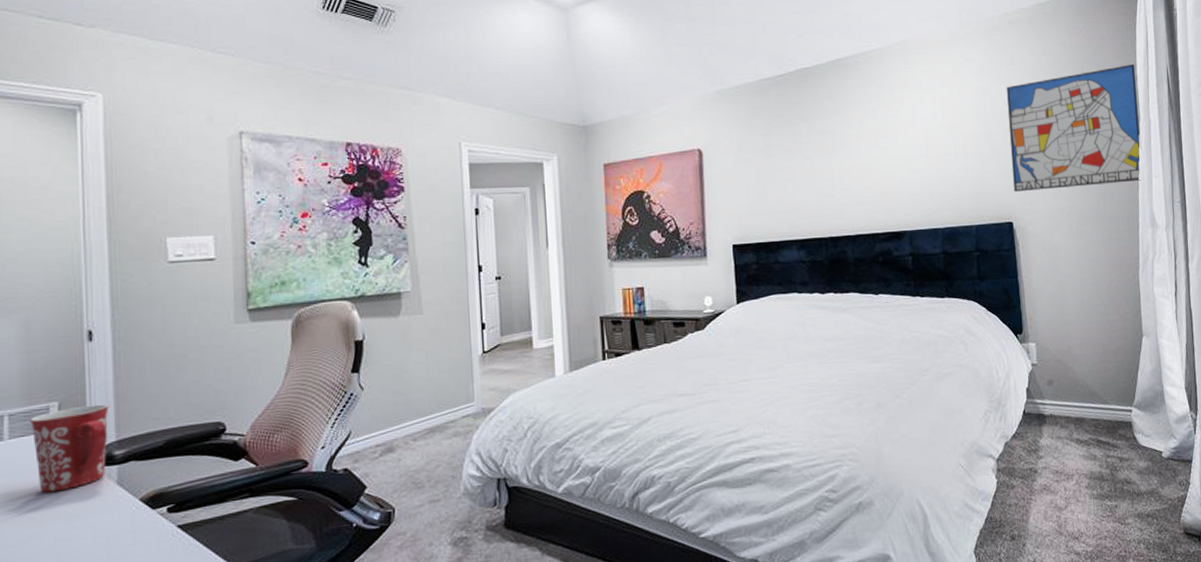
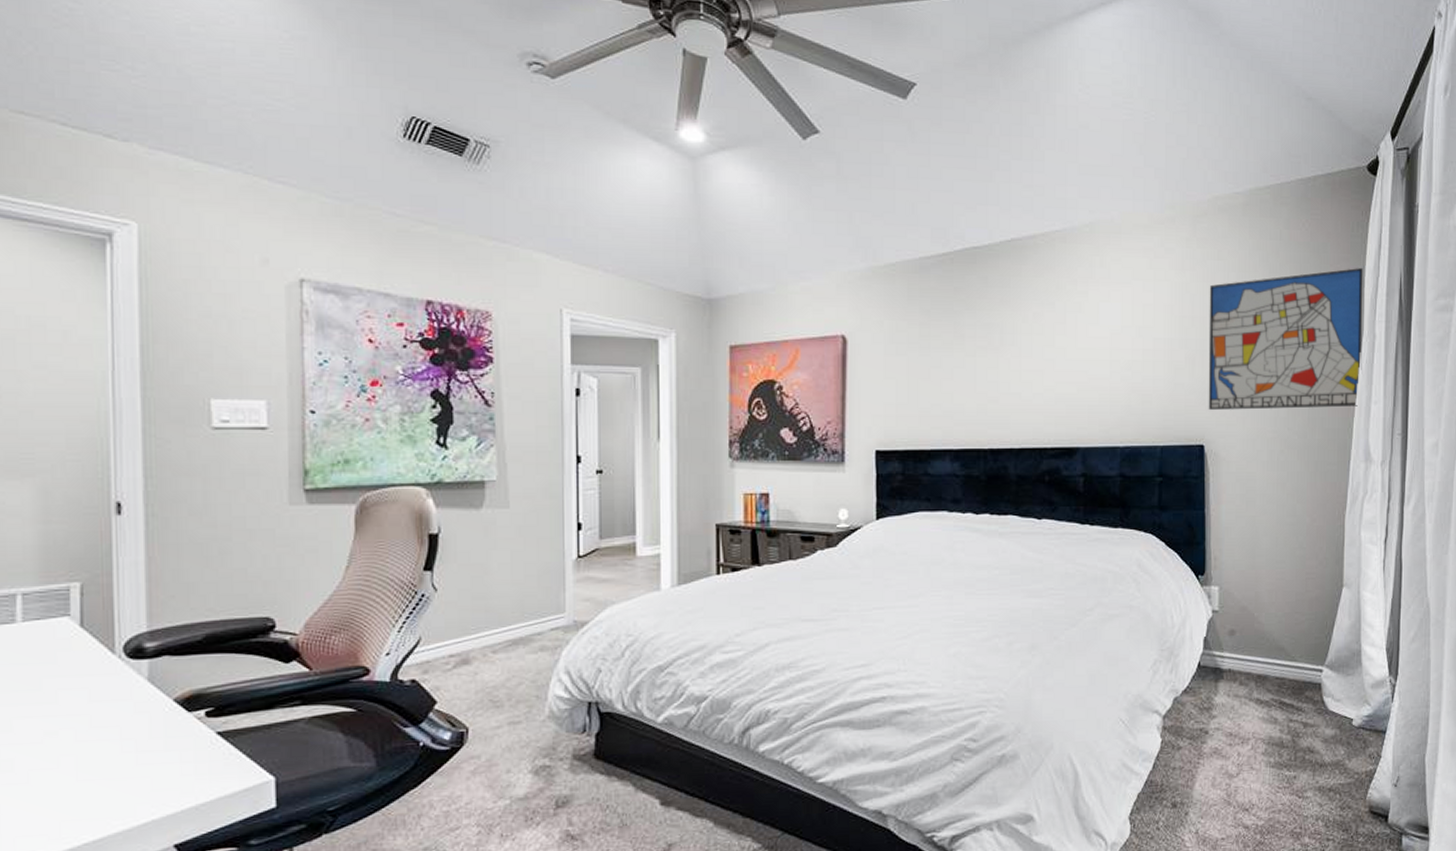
mug: present [30,403,109,493] -> none [47,588,140,686]

